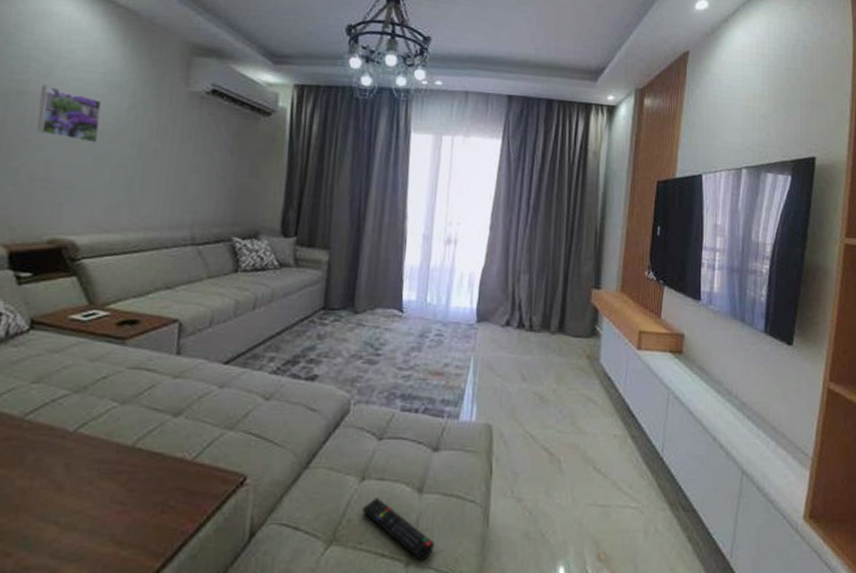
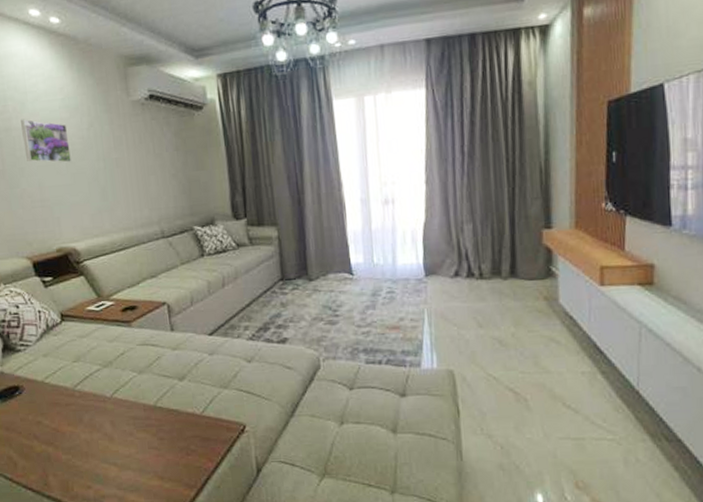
remote control: present [362,497,435,561] -> none [345,437,415,489]

